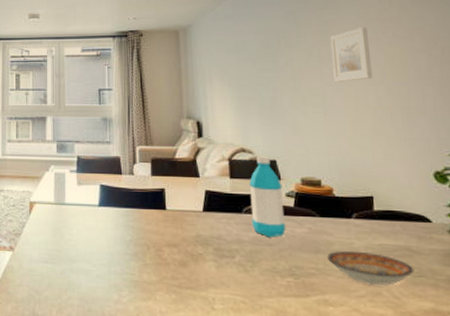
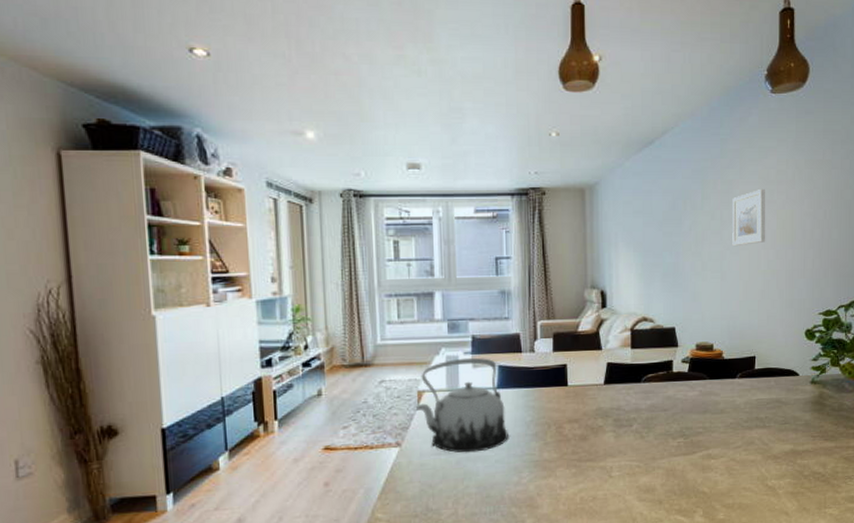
teapot: none [28,175,109,265] -> present [416,357,508,453]
water bottle: present [249,156,286,238] -> none [649,324,679,403]
bowl: present [326,250,414,286] -> none [713,407,781,437]

